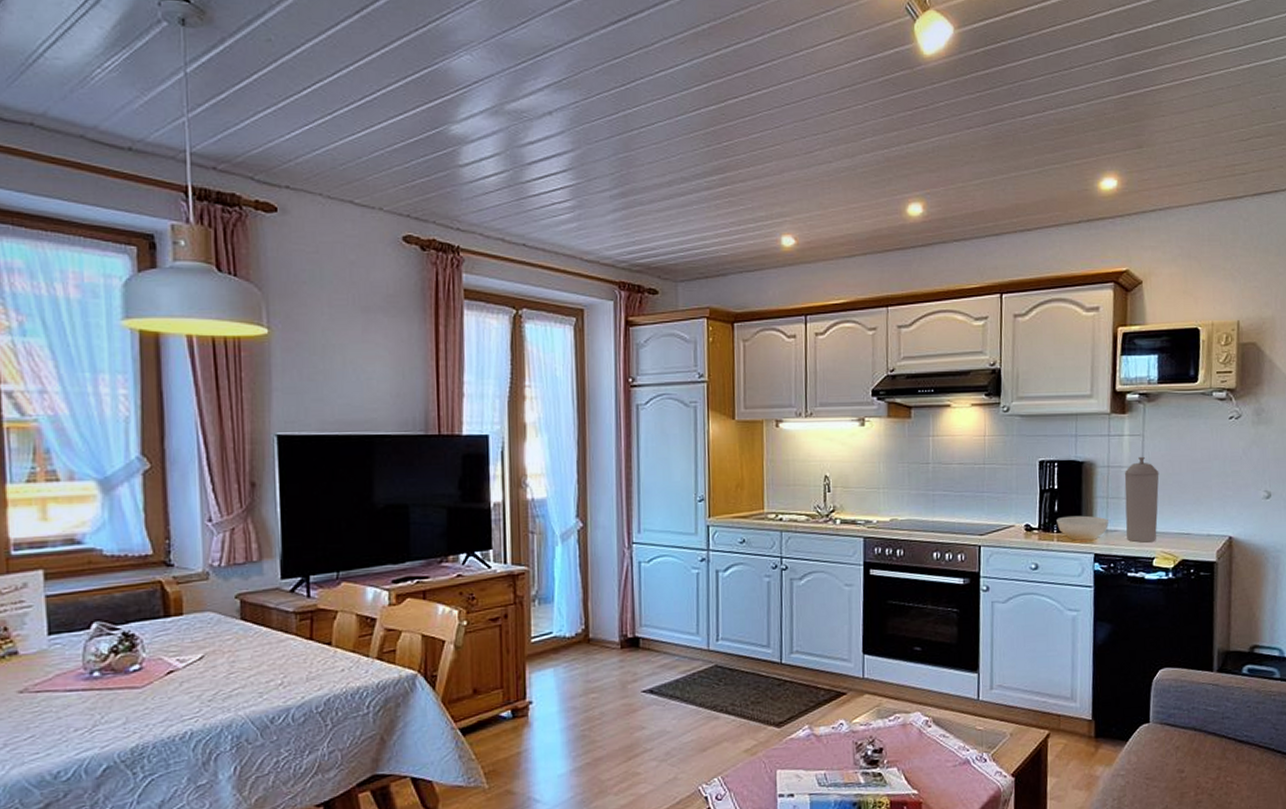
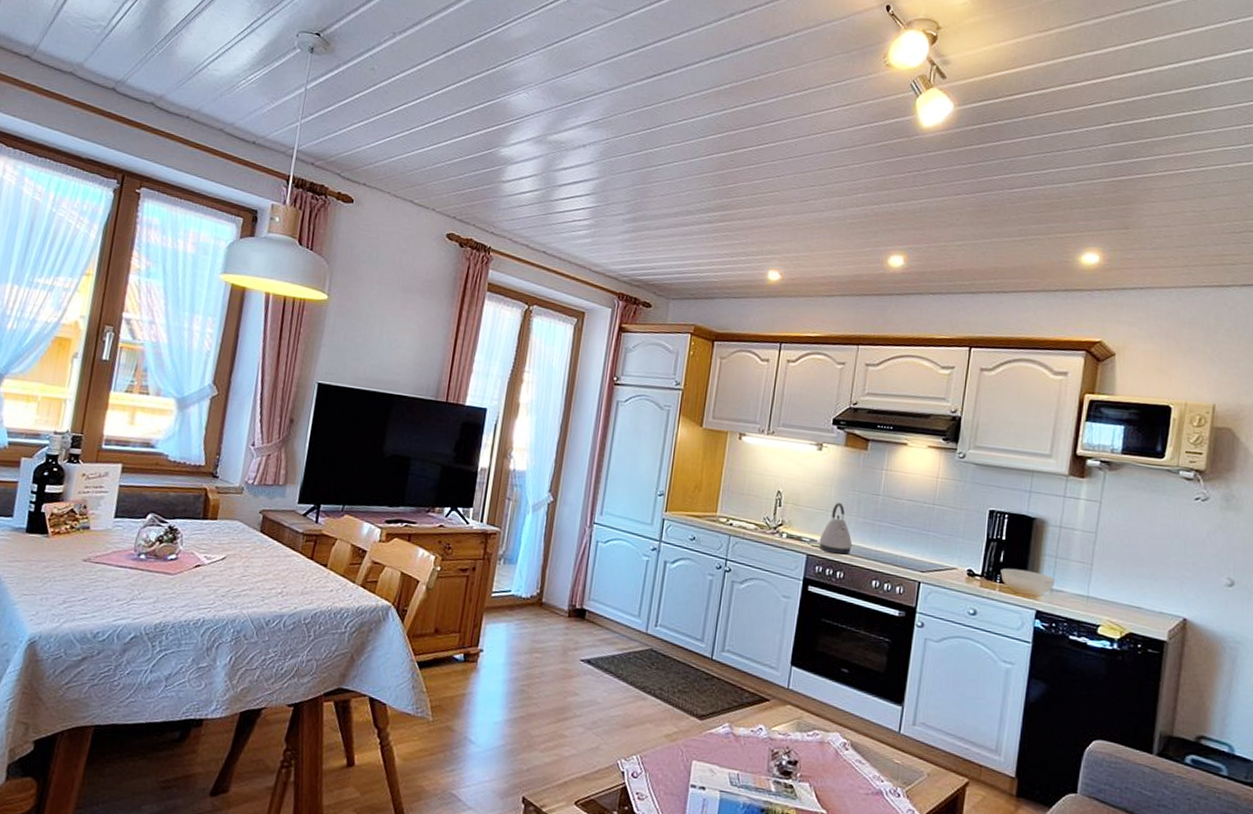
kettle: none [874,477,909,533] -> present [819,502,853,556]
canister: present [1124,456,1159,543] -> none [1072,522,1114,610]

